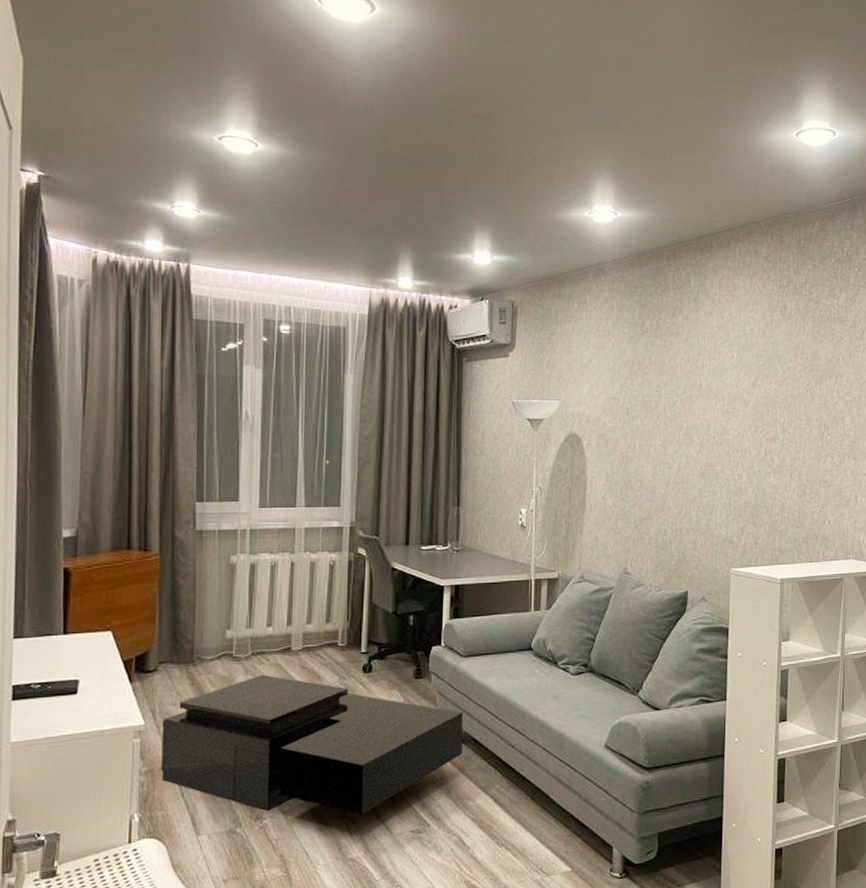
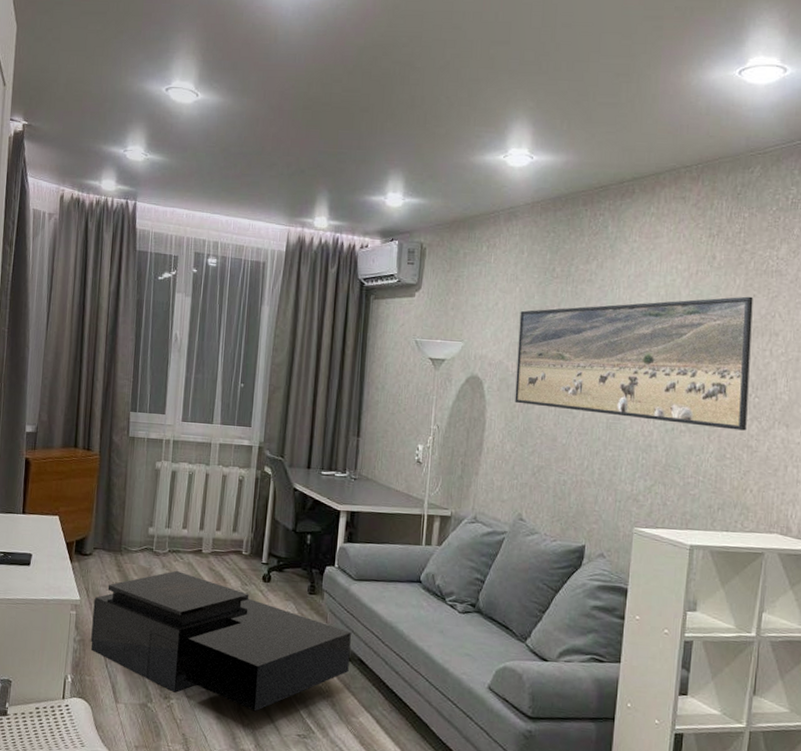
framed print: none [614,342,822,467] -> present [514,296,753,431]

